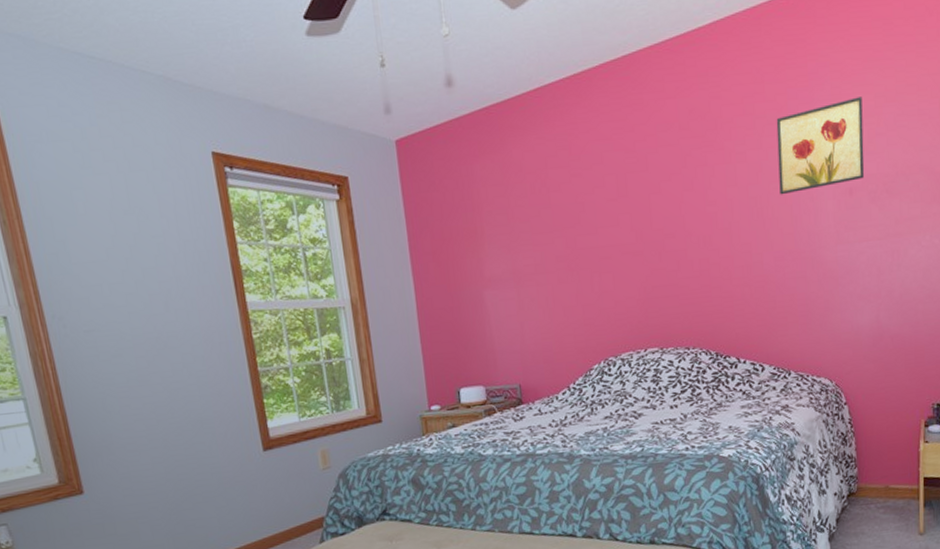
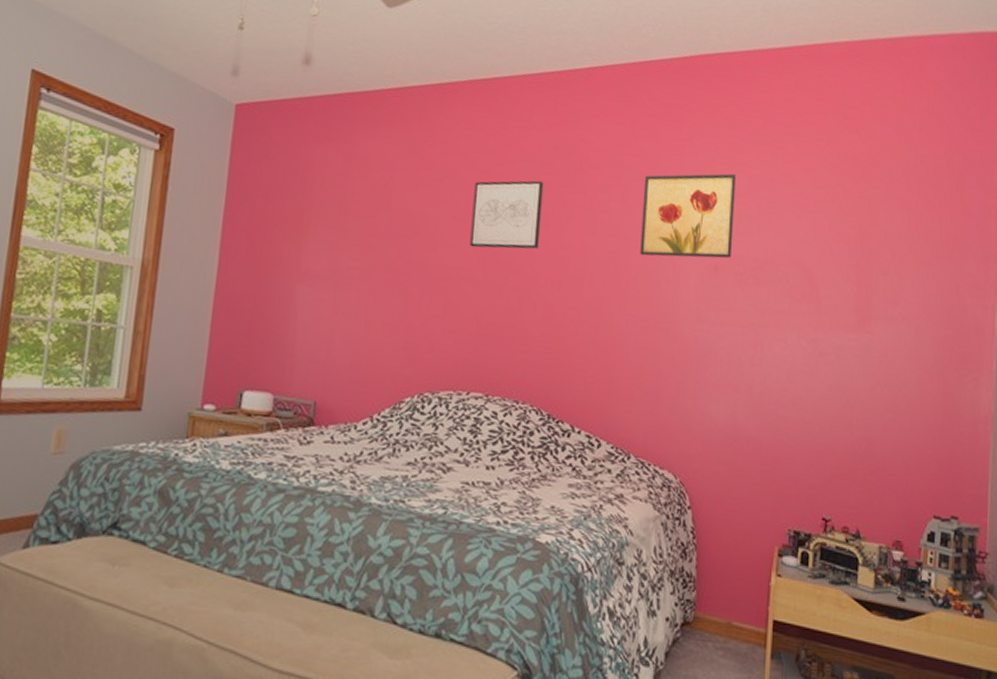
wall art: none [621,147,688,223] -> present [470,180,544,250]

